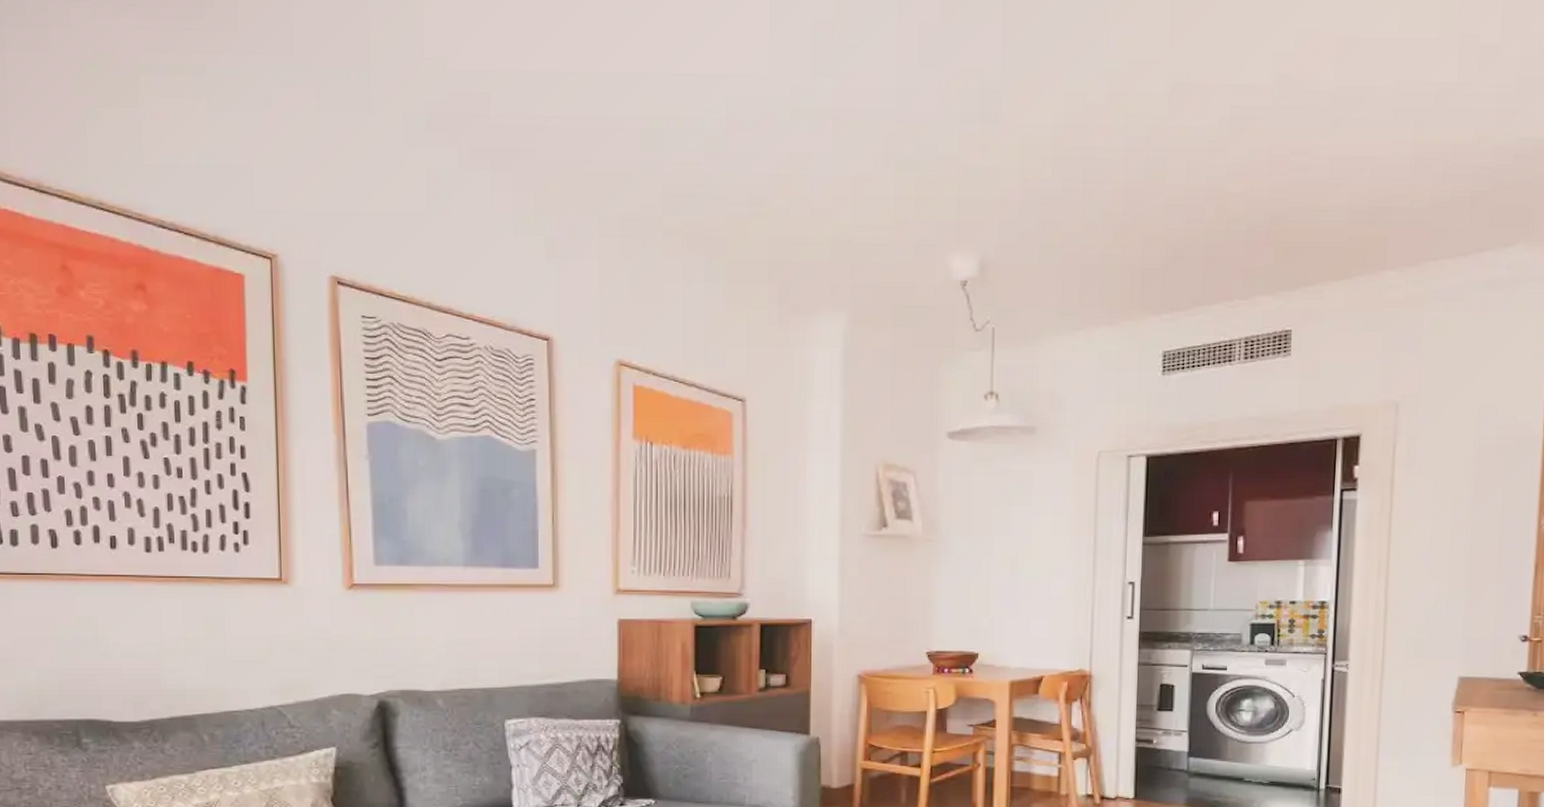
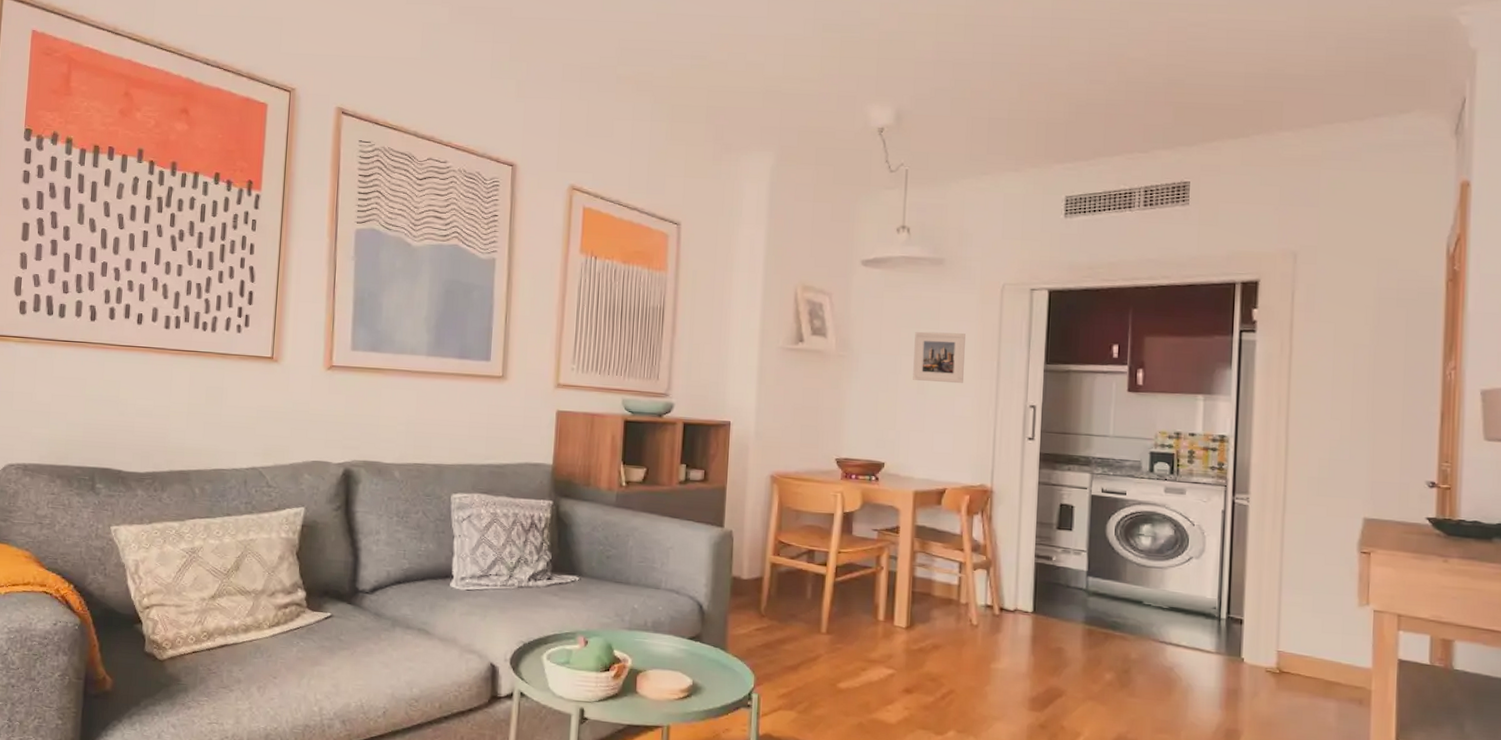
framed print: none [1006,508,1060,563] -> present [913,331,966,384]

